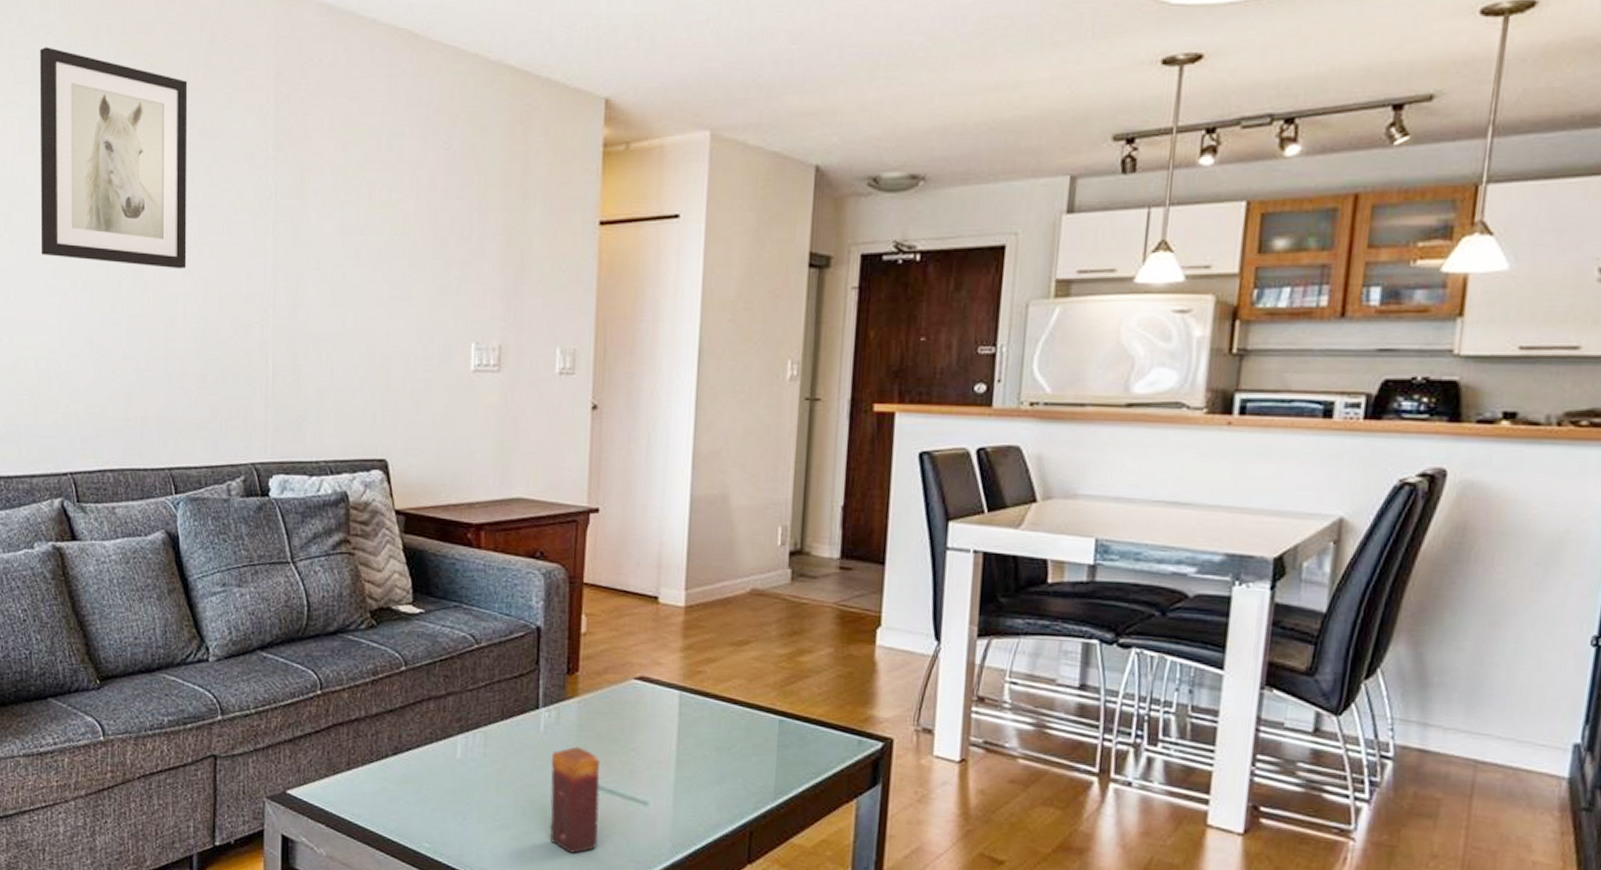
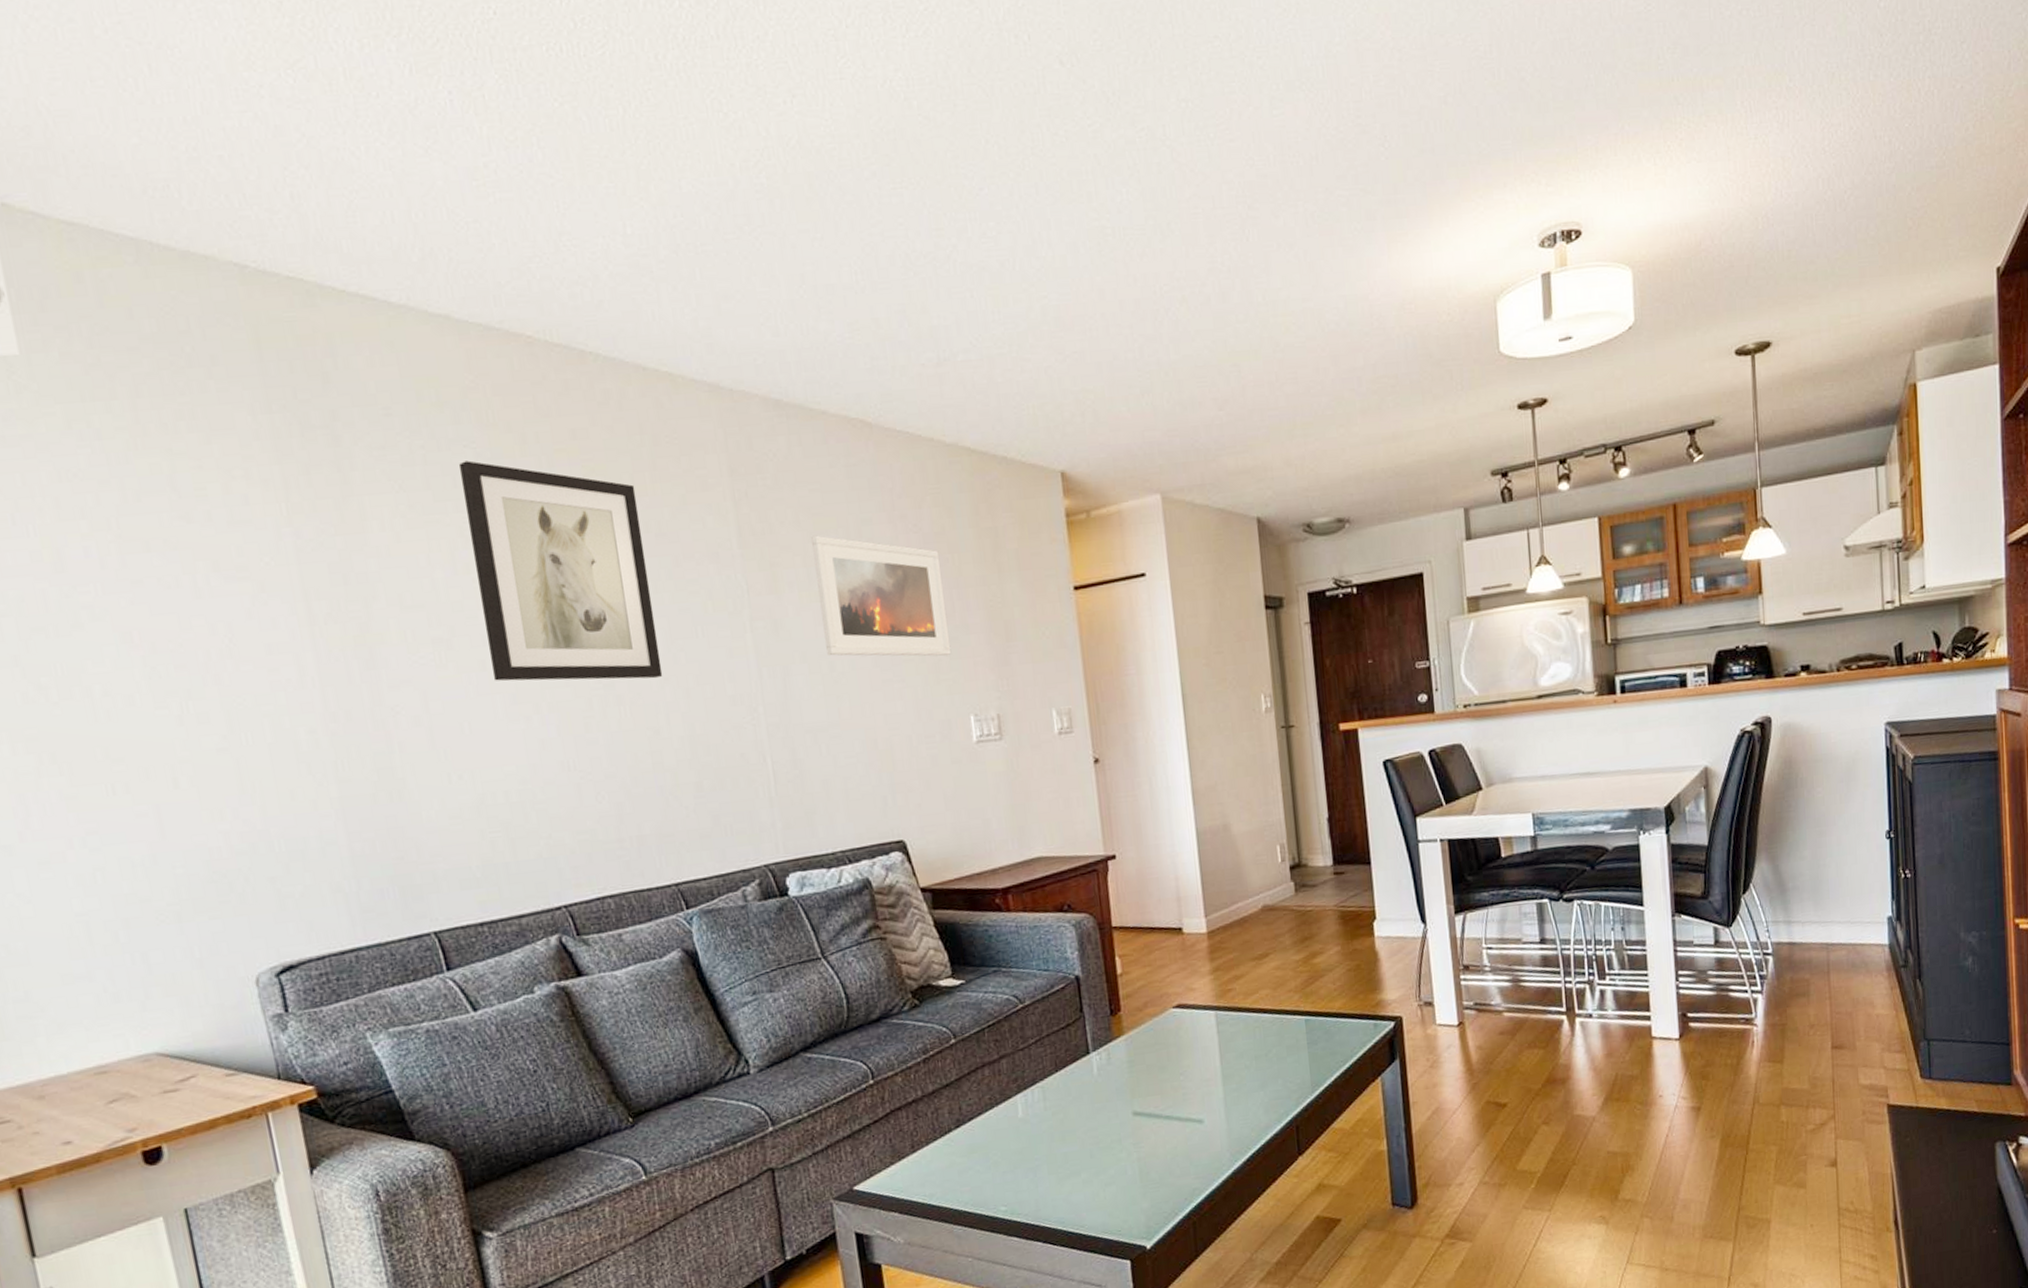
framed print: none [341,144,466,280] -> present [811,535,952,657]
candle: present [549,746,601,853] -> none [1108,1081,1164,1184]

